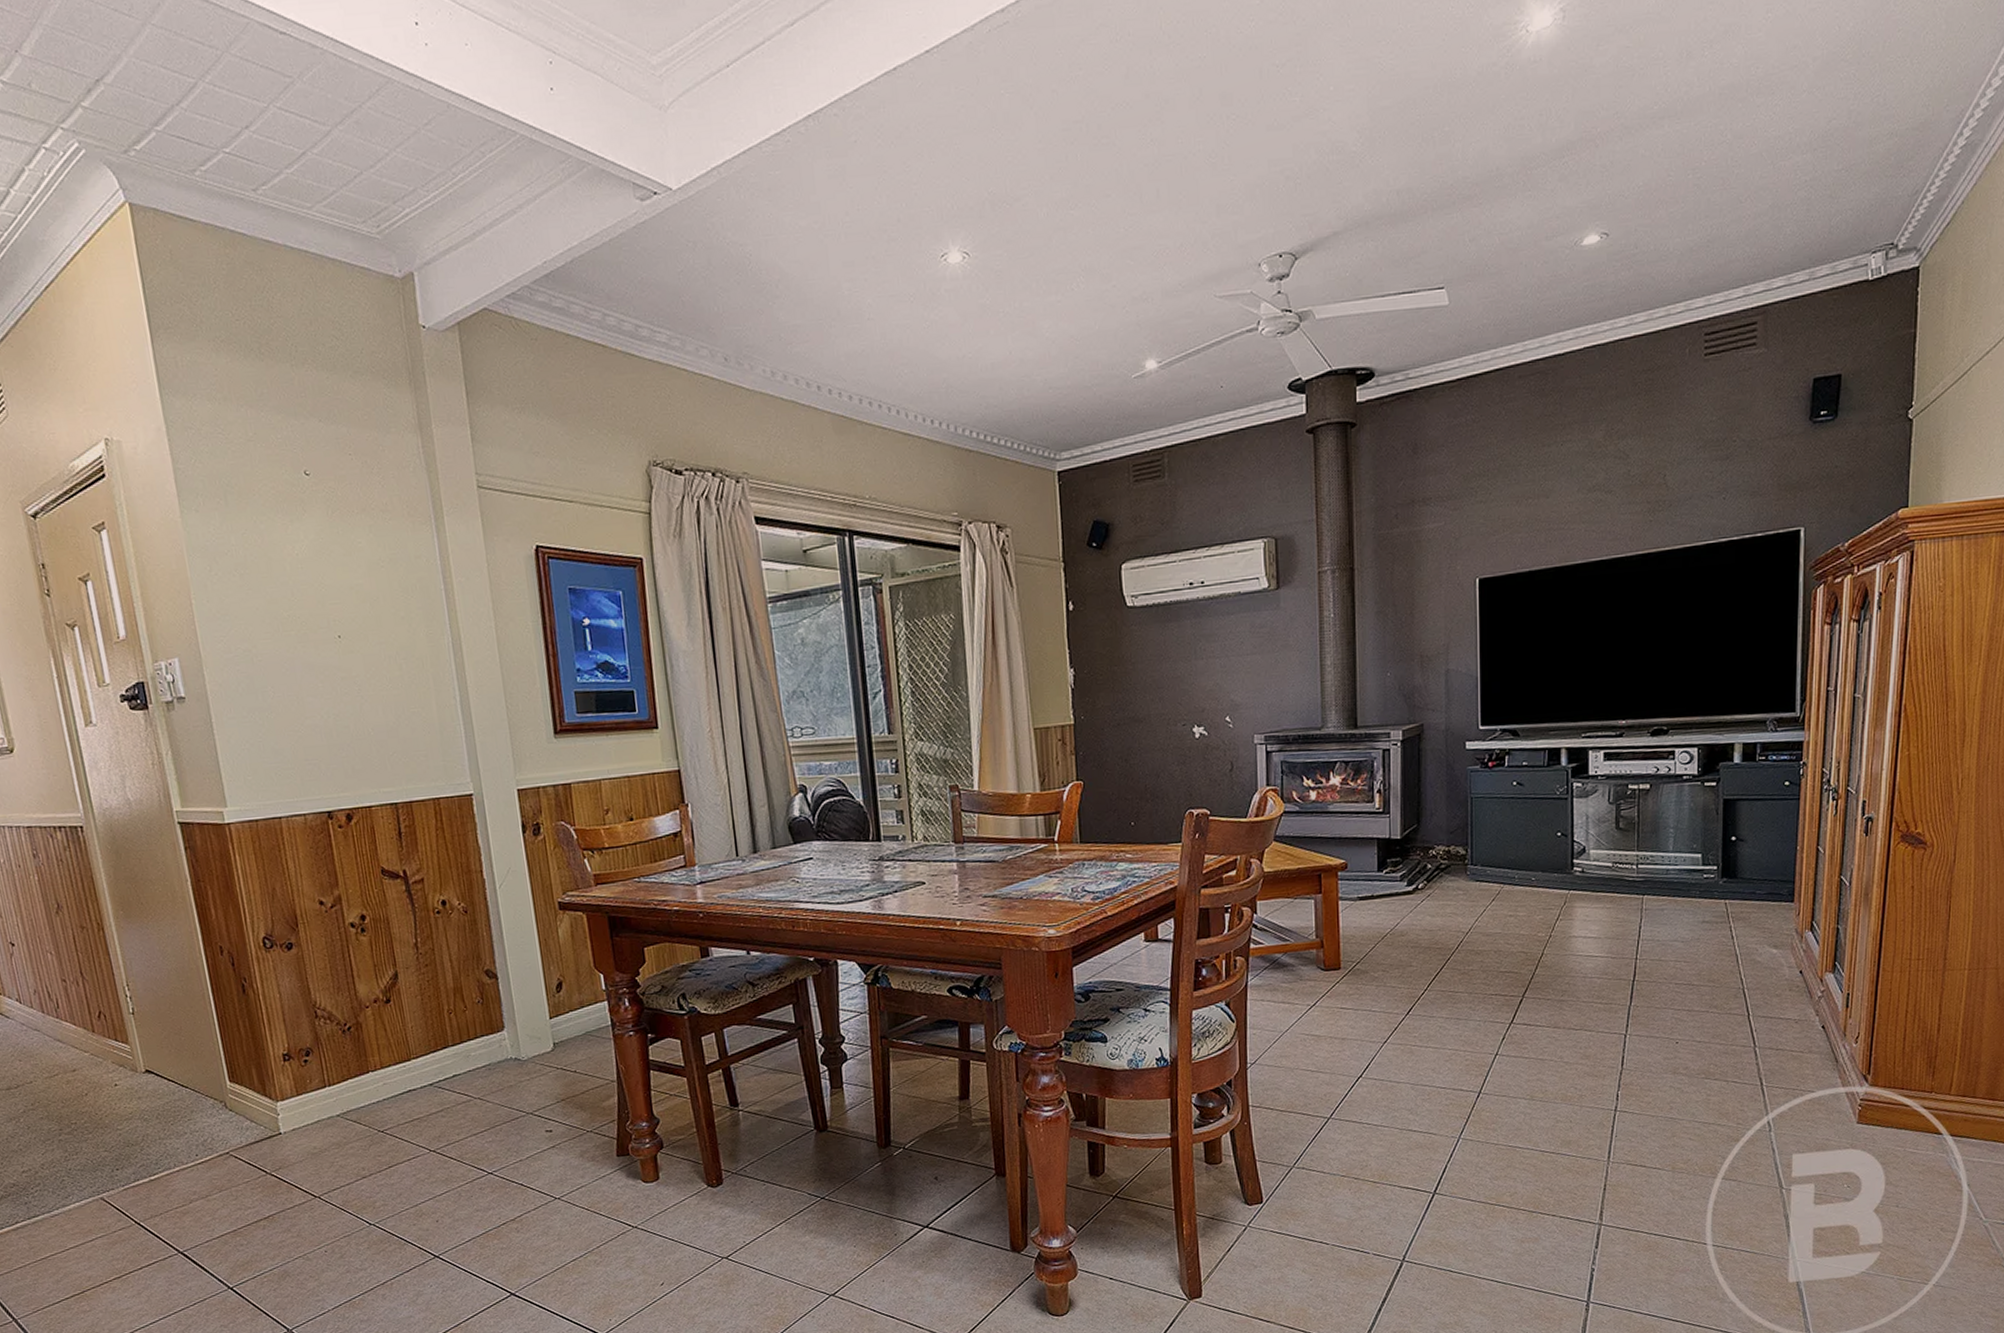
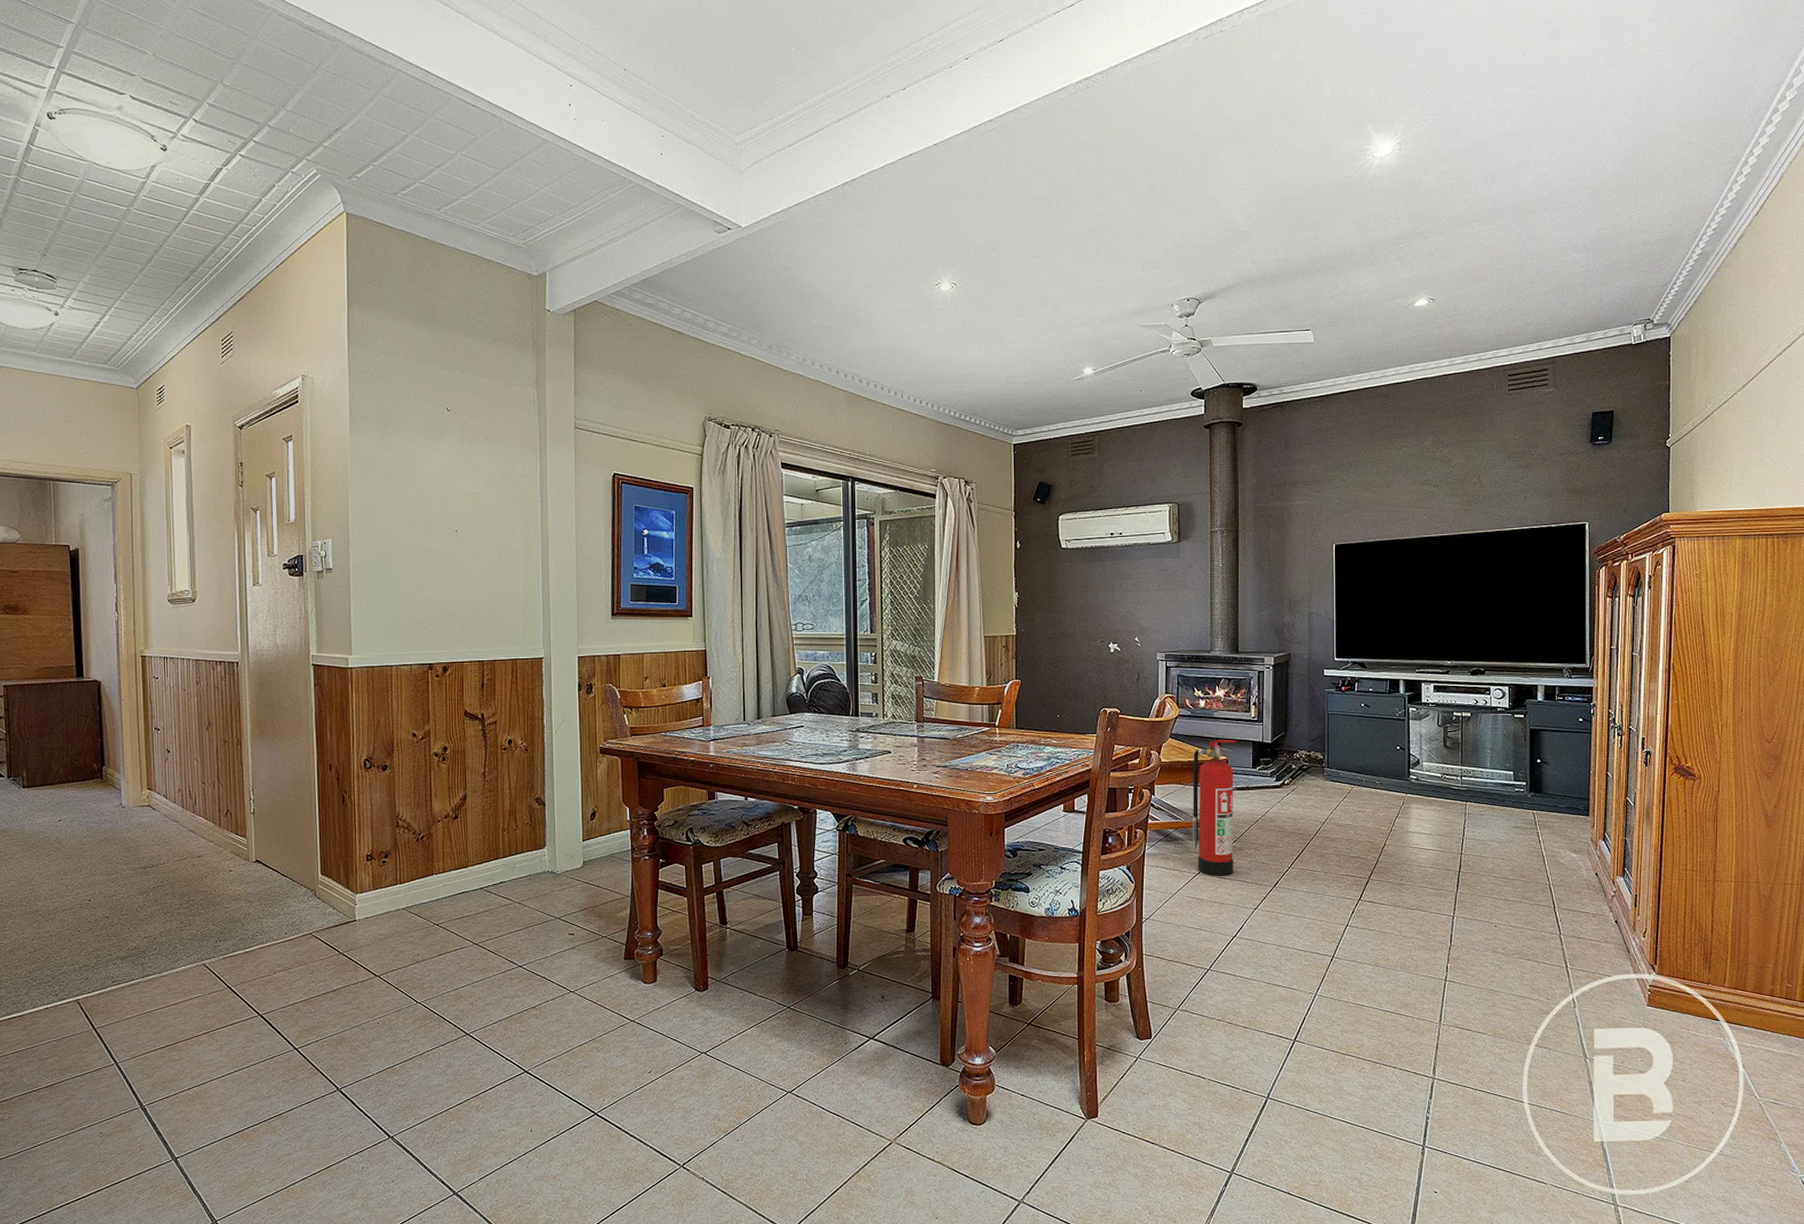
fire extinguisher: none [1303,838,1359,1007] -> present [1192,739,1238,876]

